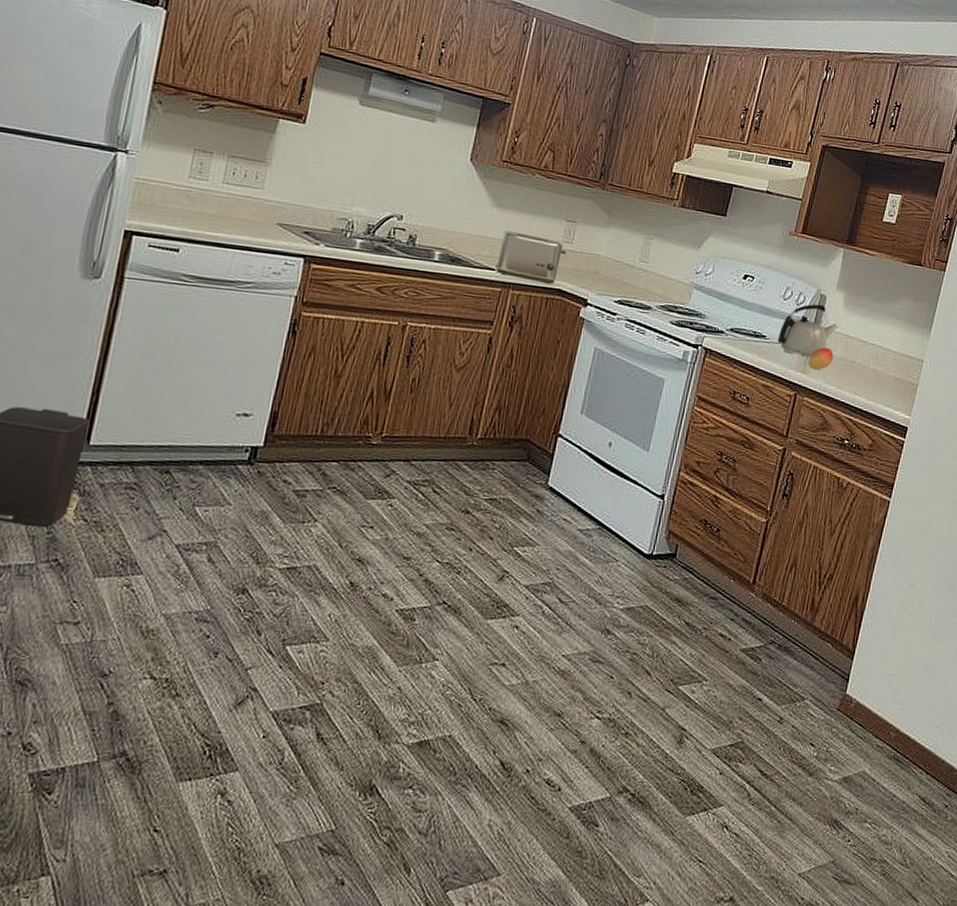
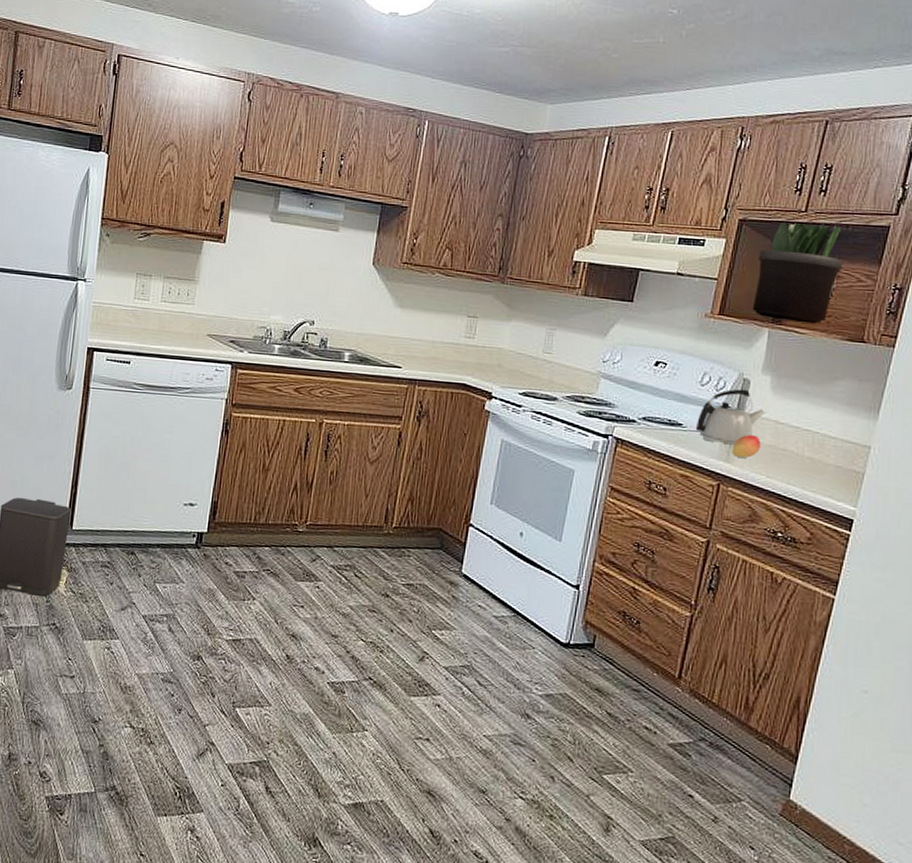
toaster: present [495,230,567,285] -> none [401,329,470,380]
planter: none [830,149,907,247] -> present [752,220,843,324]

